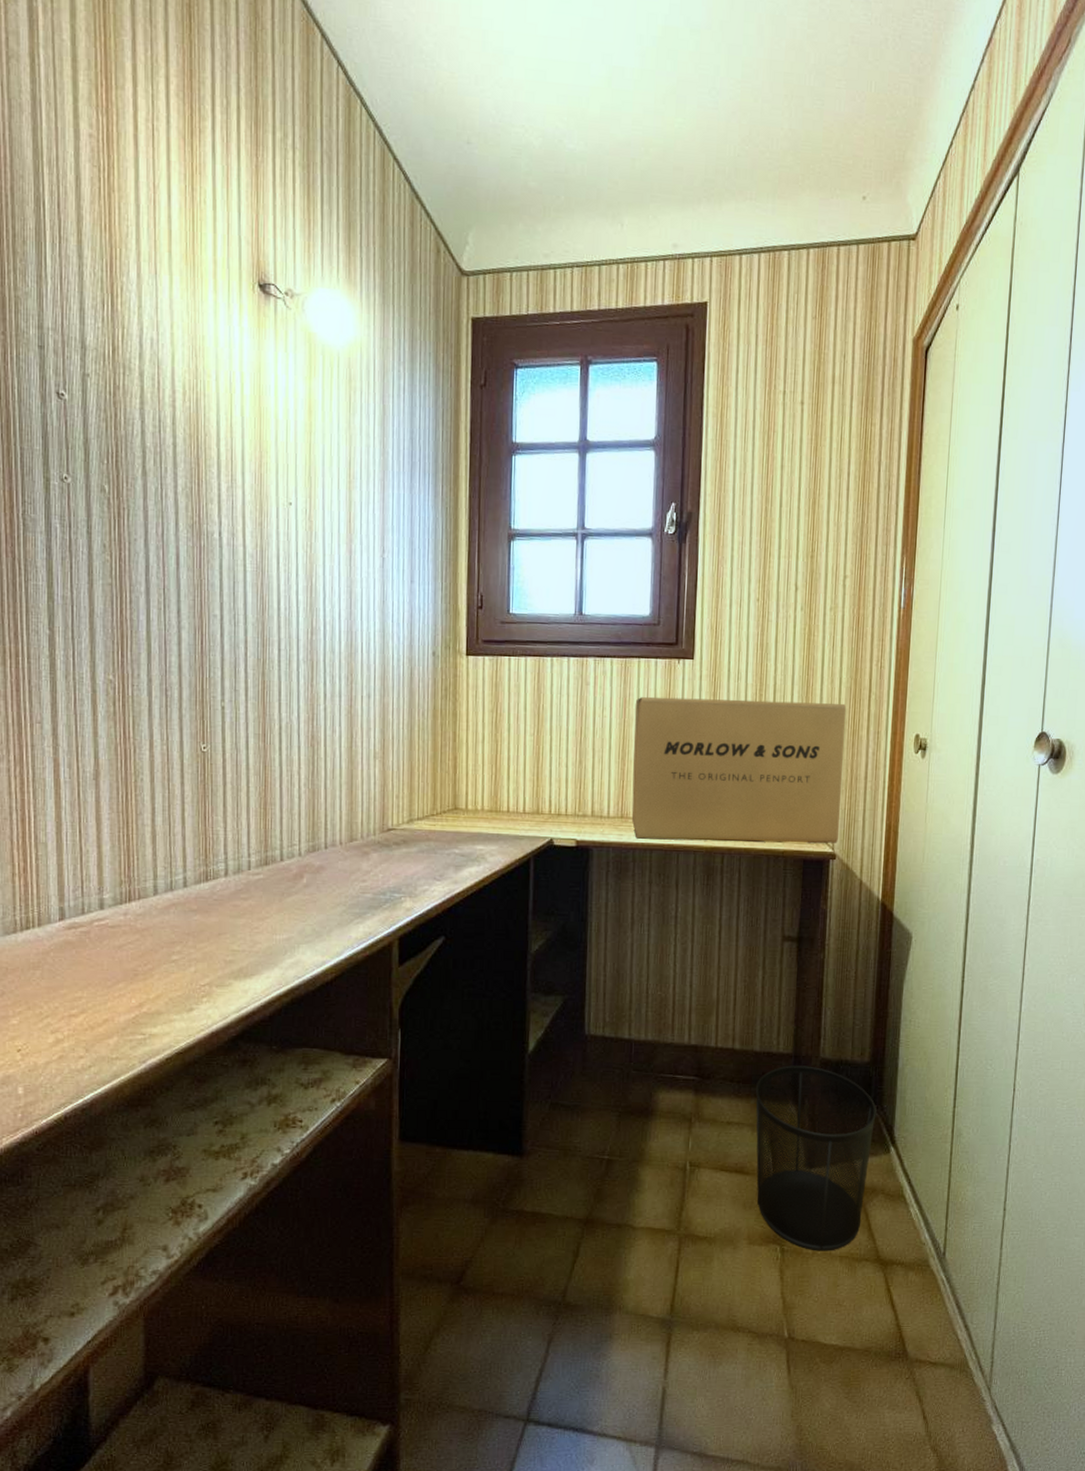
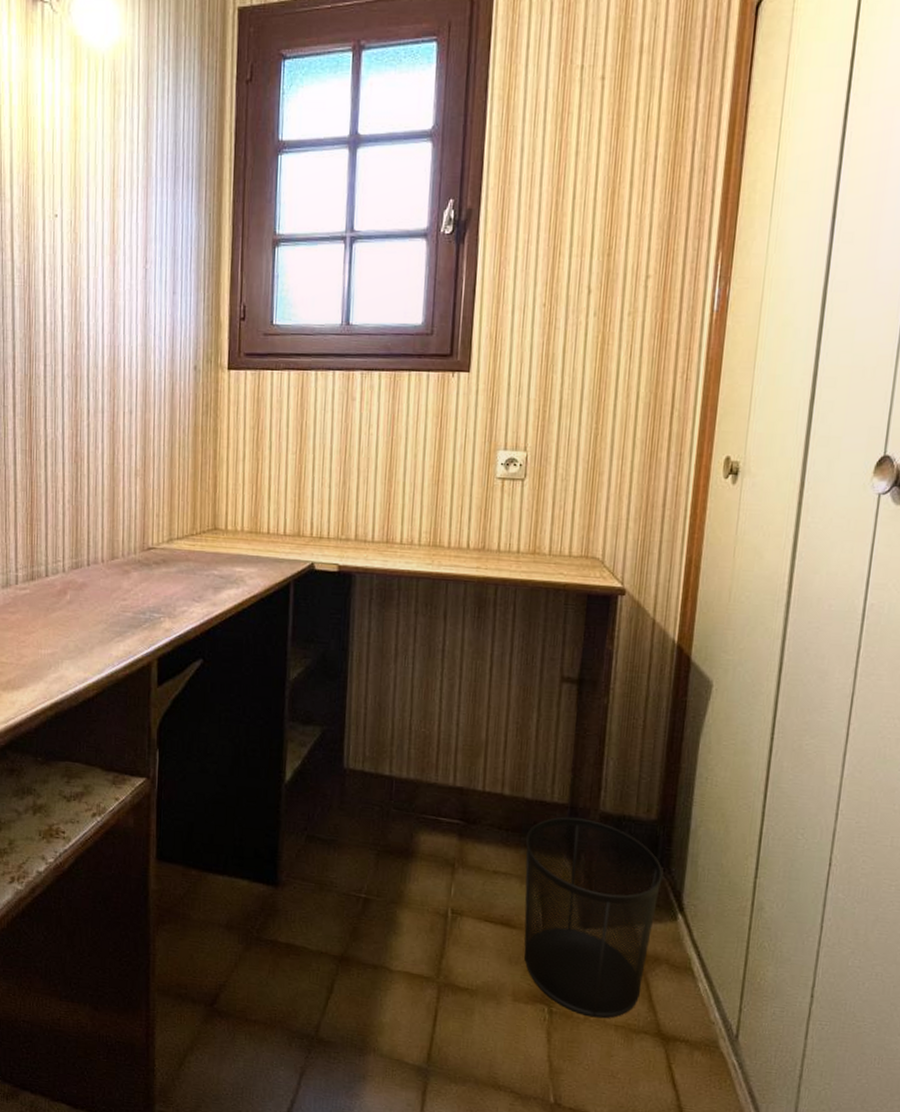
box: present [631,696,847,843] -> none [397,412,644,578]

